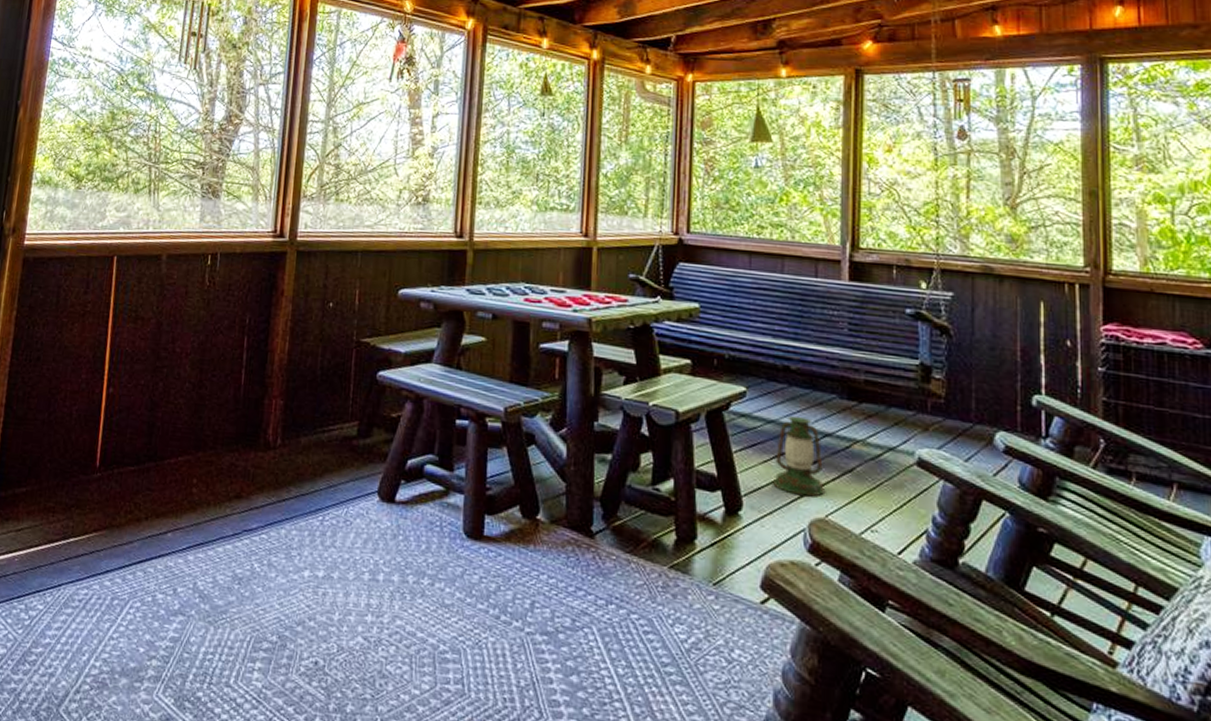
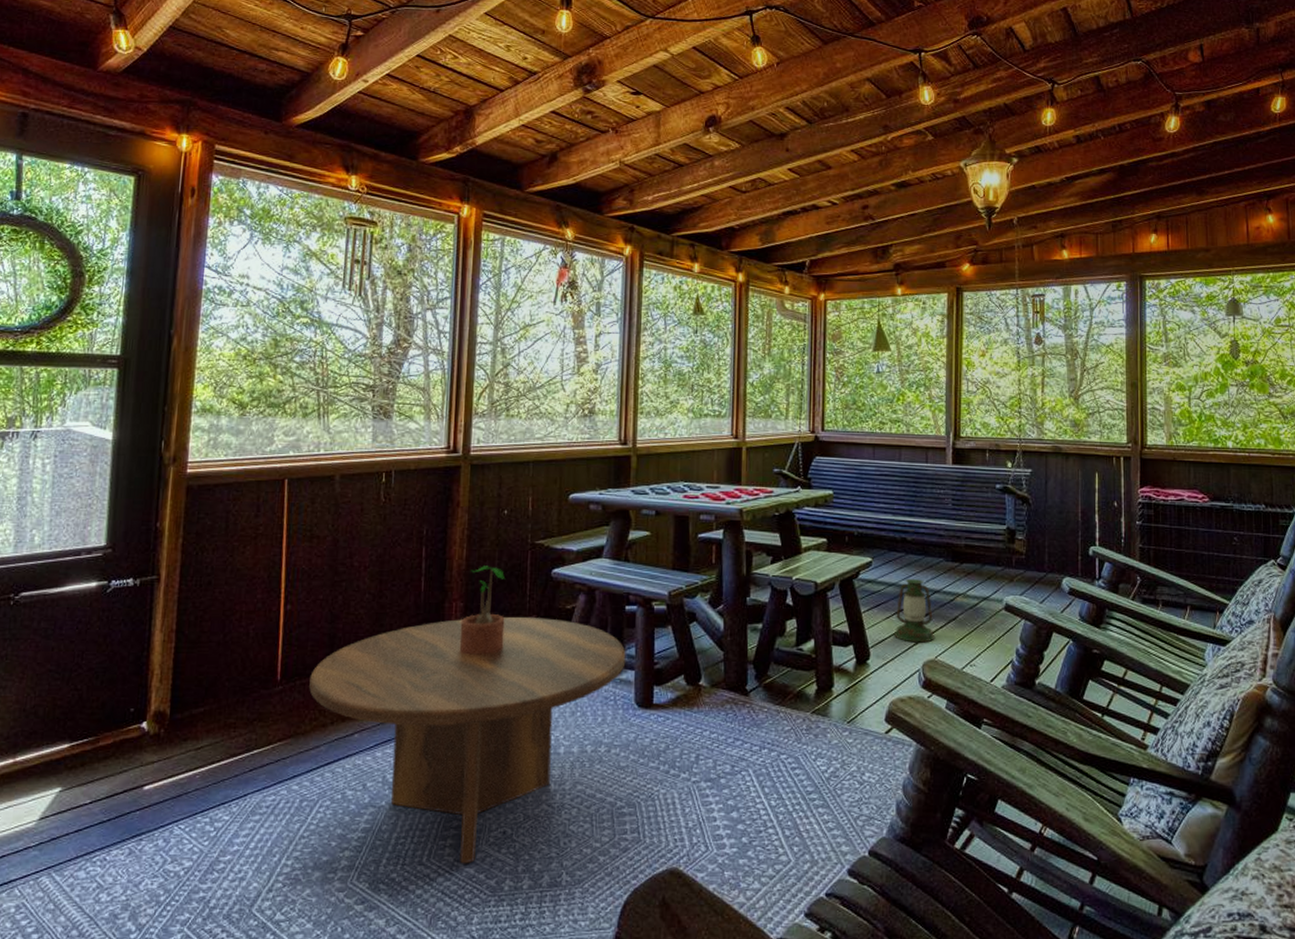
coffee table: none [126,418,455,693] -> present [309,617,626,864]
potted plant: none [277,362,328,461] -> present [459,566,506,655]

